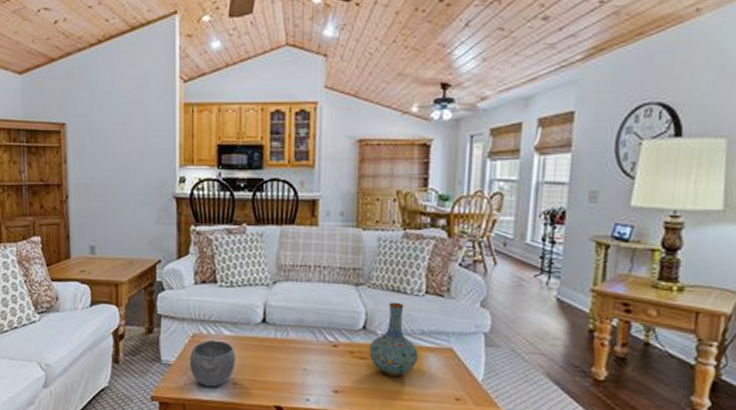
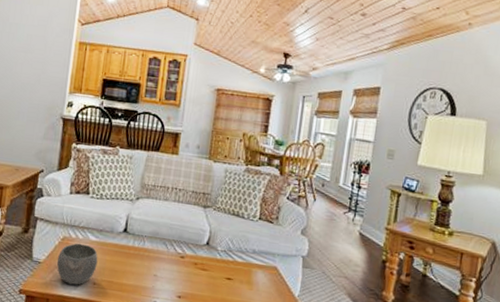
vase: present [369,302,419,376] -> none [209,224,250,288]

